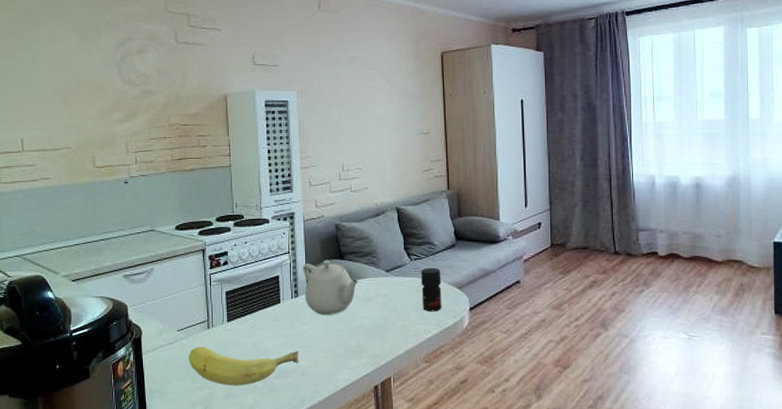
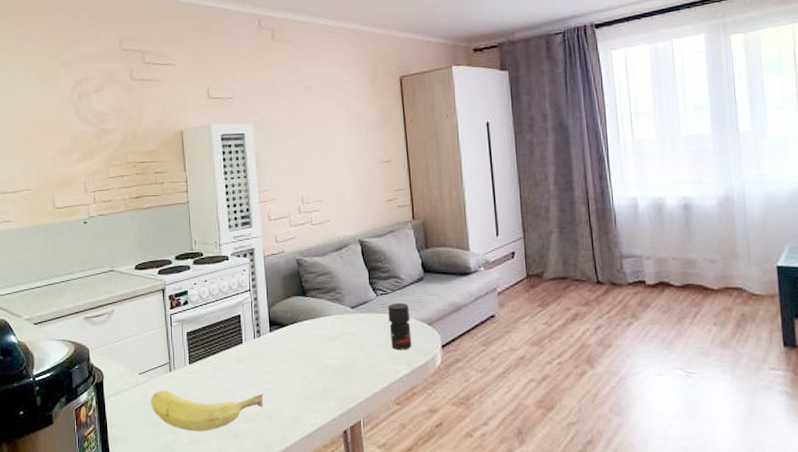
teapot: present [302,259,359,315] -> none [264,296,323,355]

